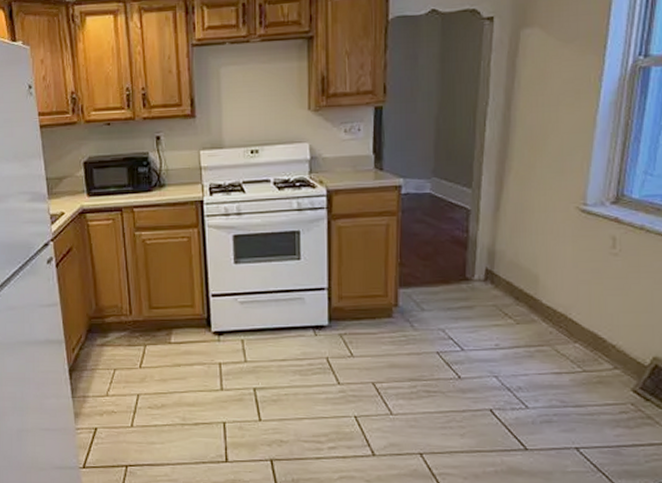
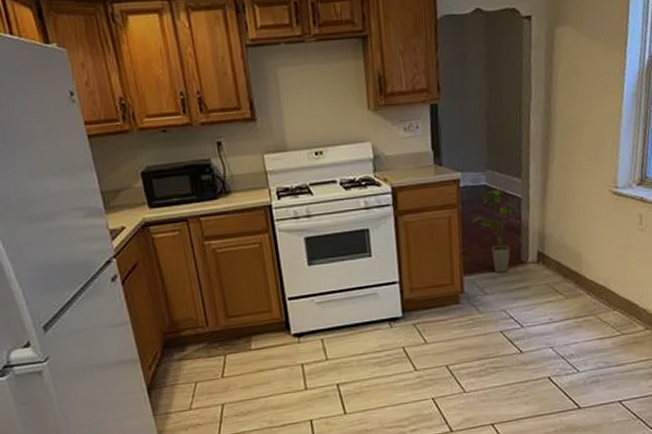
house plant: none [412,199,465,289] -> present [472,189,517,273]

